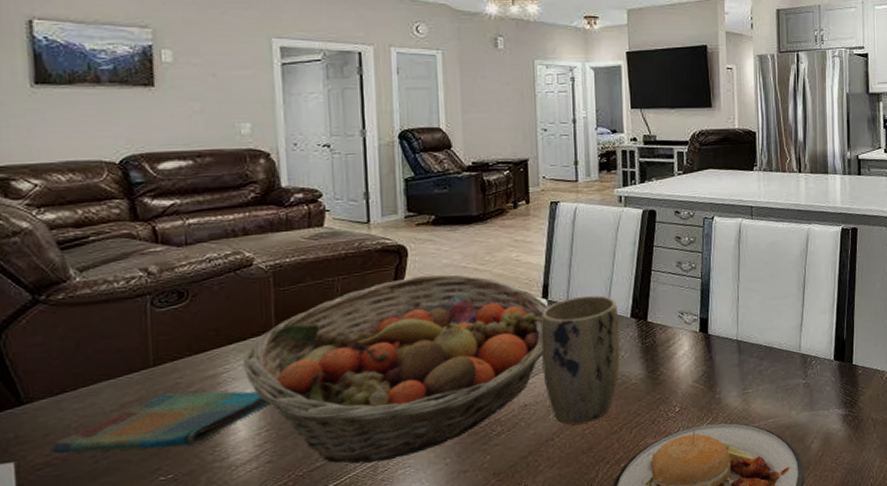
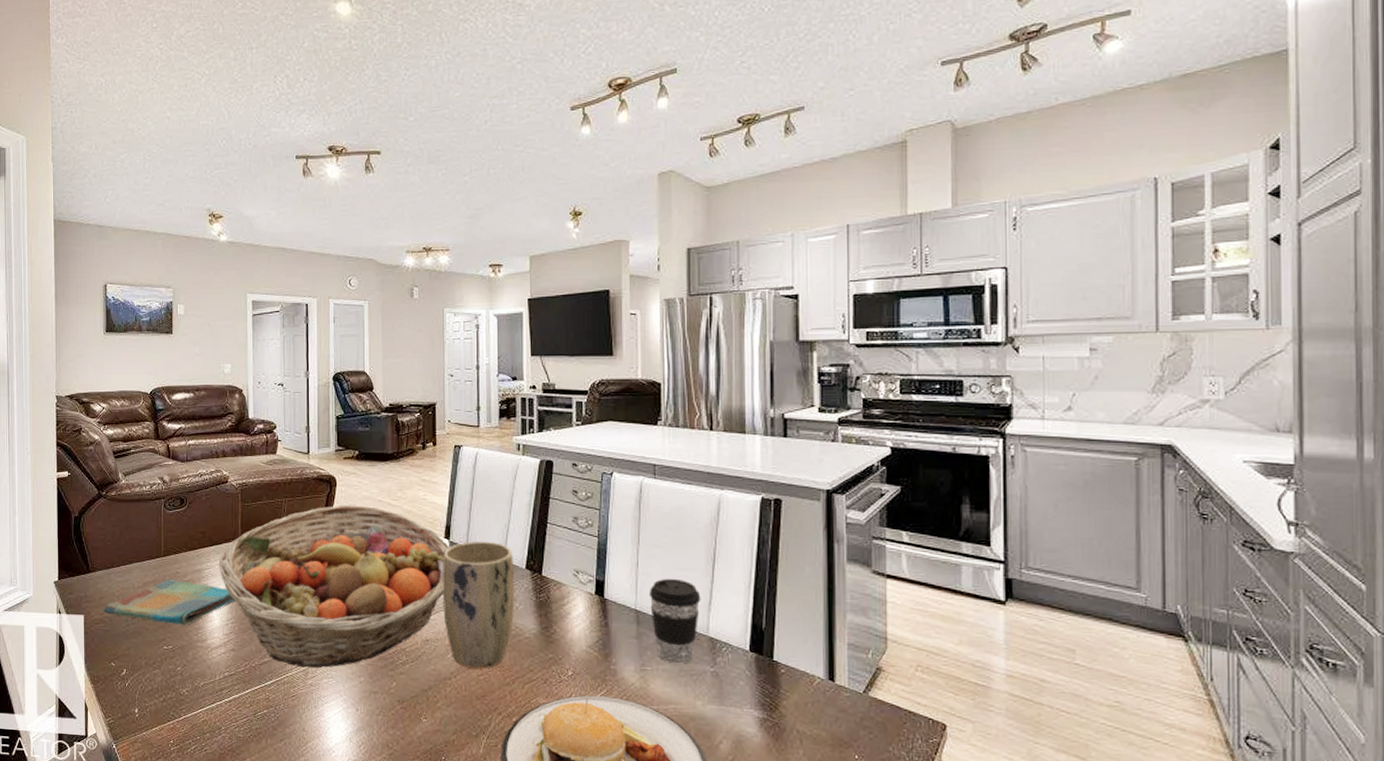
coffee cup: none [748,307,794,383] -> present [648,578,701,664]

